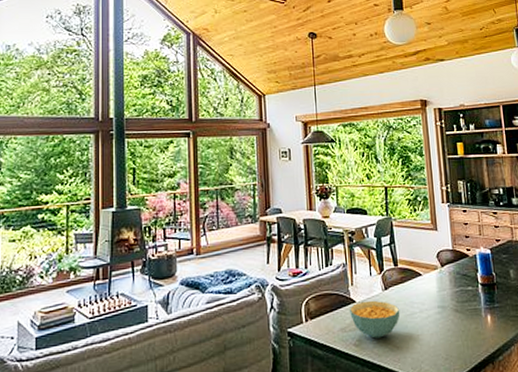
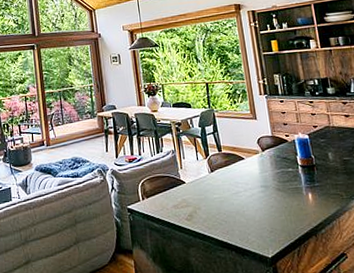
cereal bowl: present [349,300,400,339] -> none [179,181,227,214]

